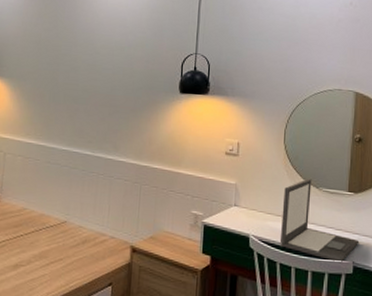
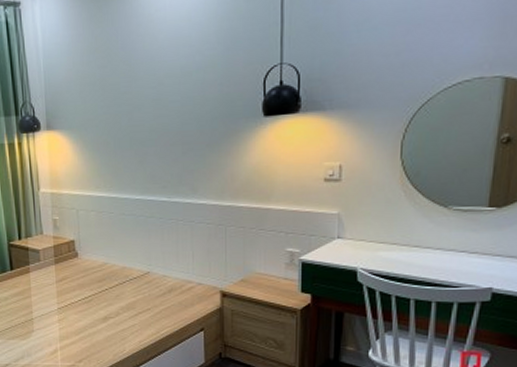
laptop: present [279,178,360,263] -> none [395,197,502,291]

